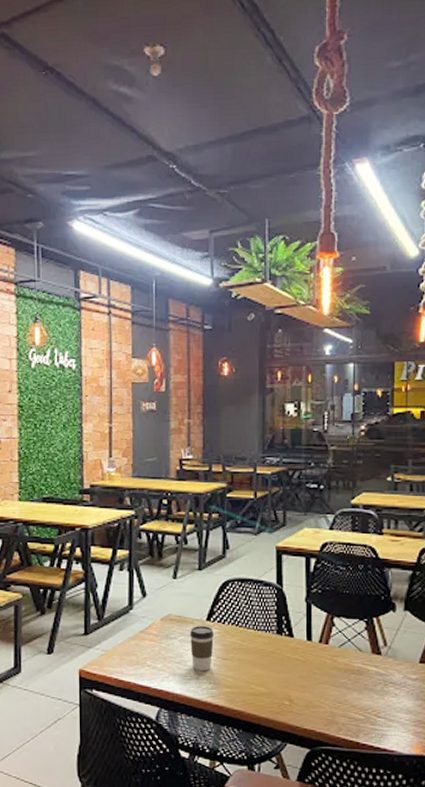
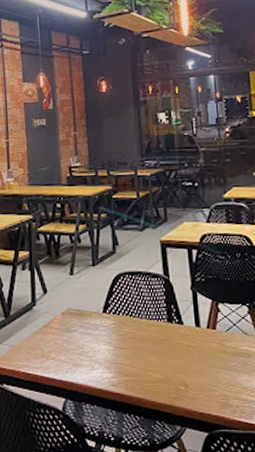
coffee cup: present [190,626,214,671] -> none [89,318,111,361]

